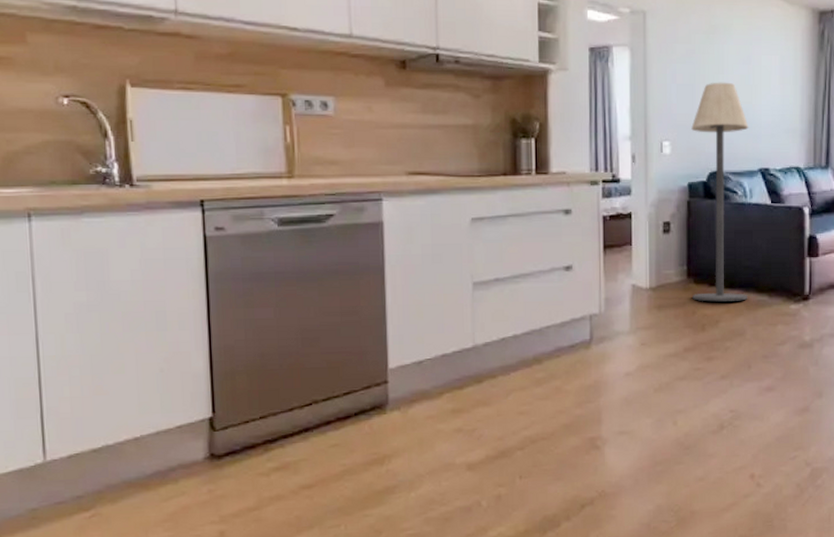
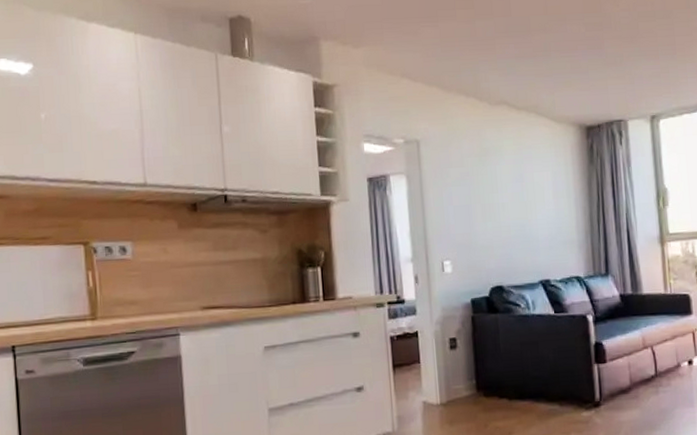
floor lamp: present [691,82,749,302] -> none [470,200,539,414]

